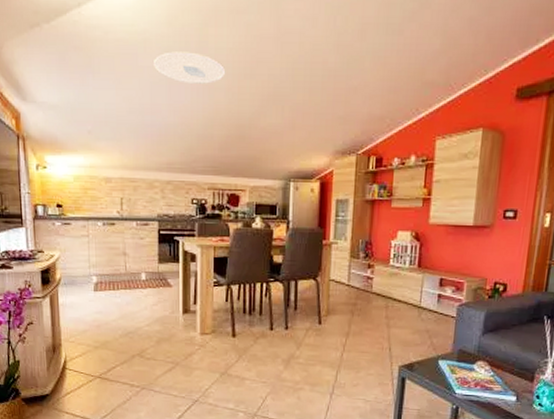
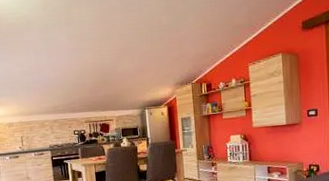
ceiling light: present [154,51,226,84] -> none [36,26,89,49]

